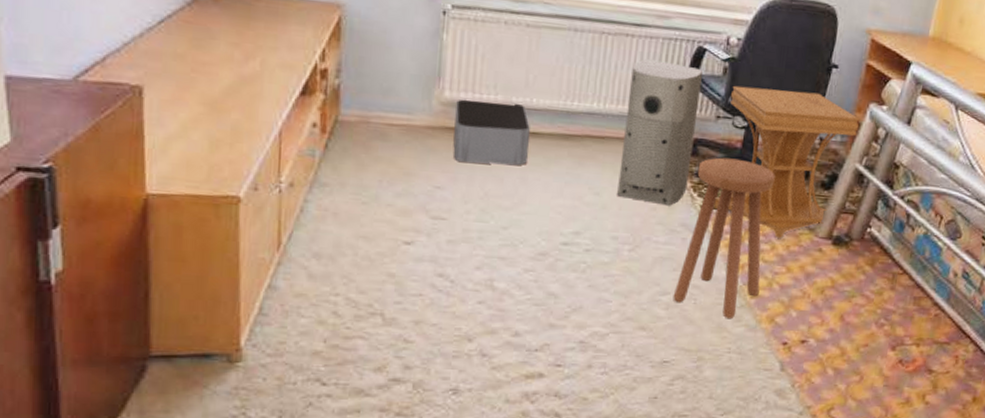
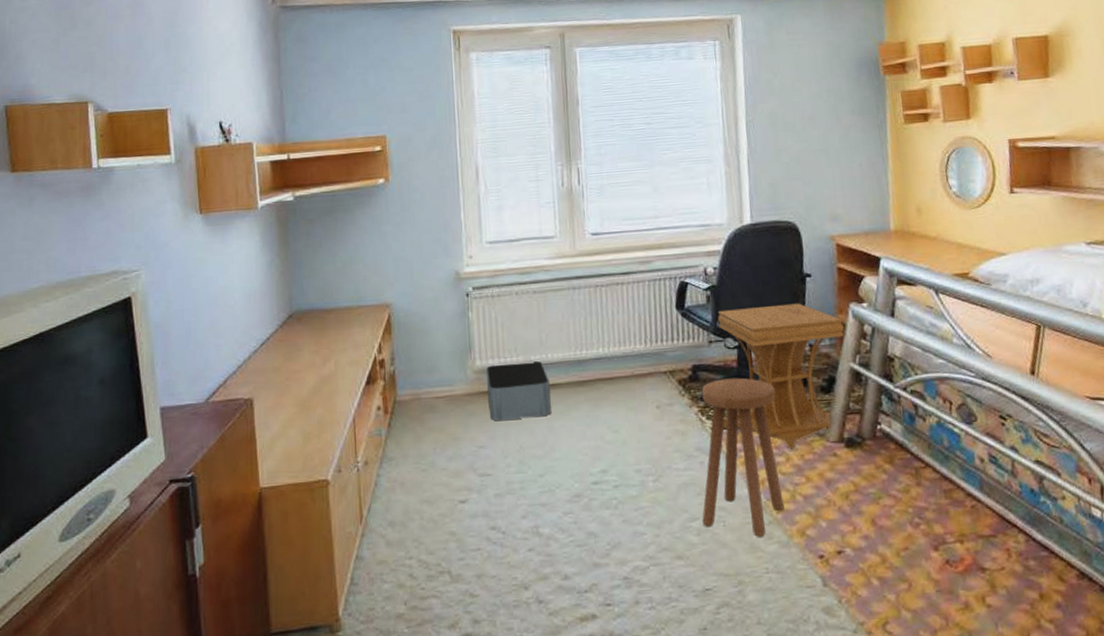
air purifier: present [617,59,703,206] -> none [627,300,695,433]

